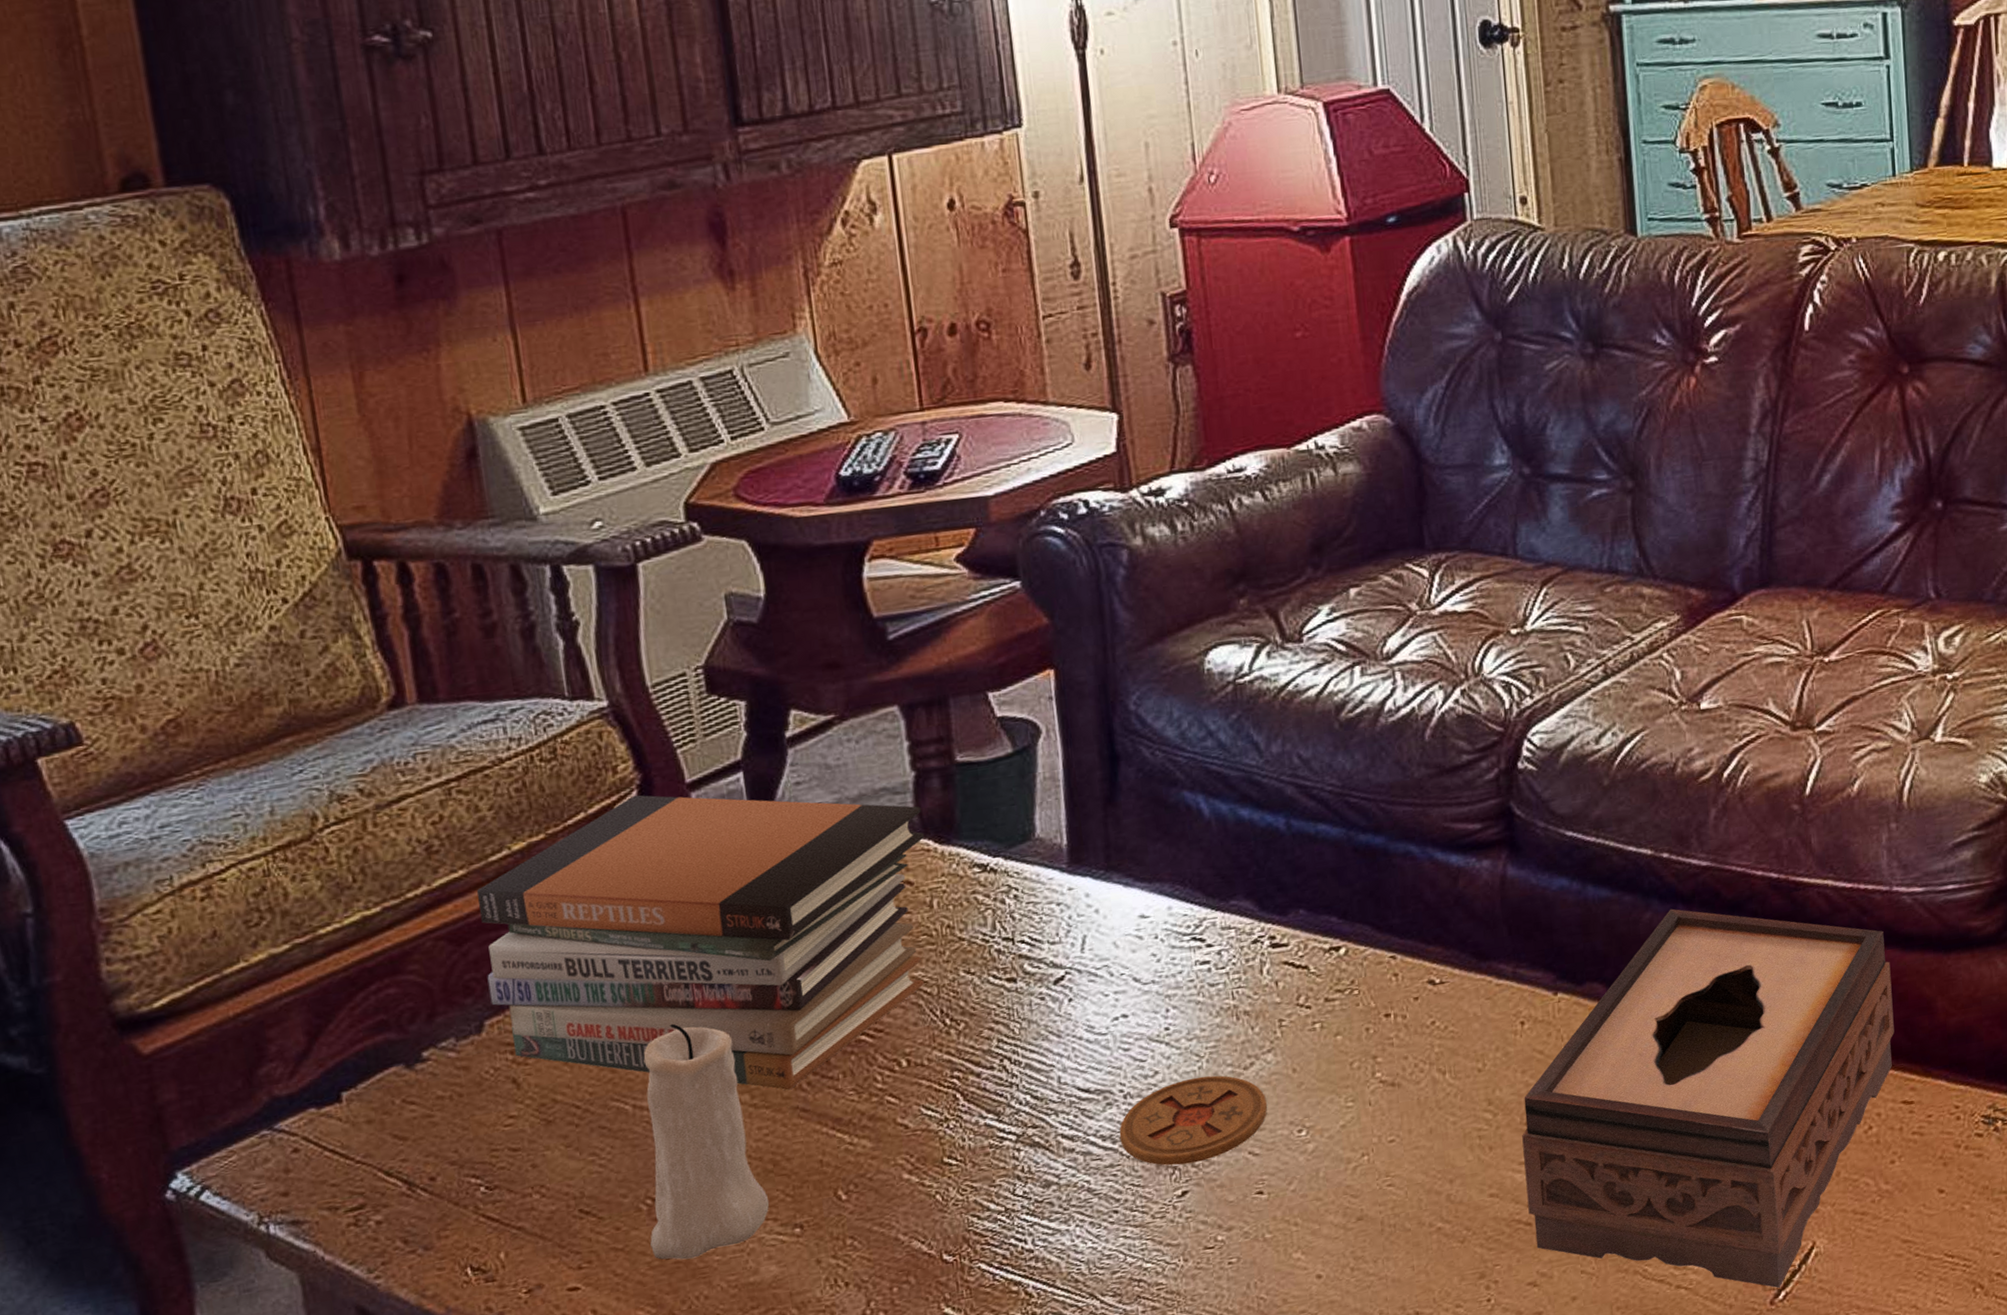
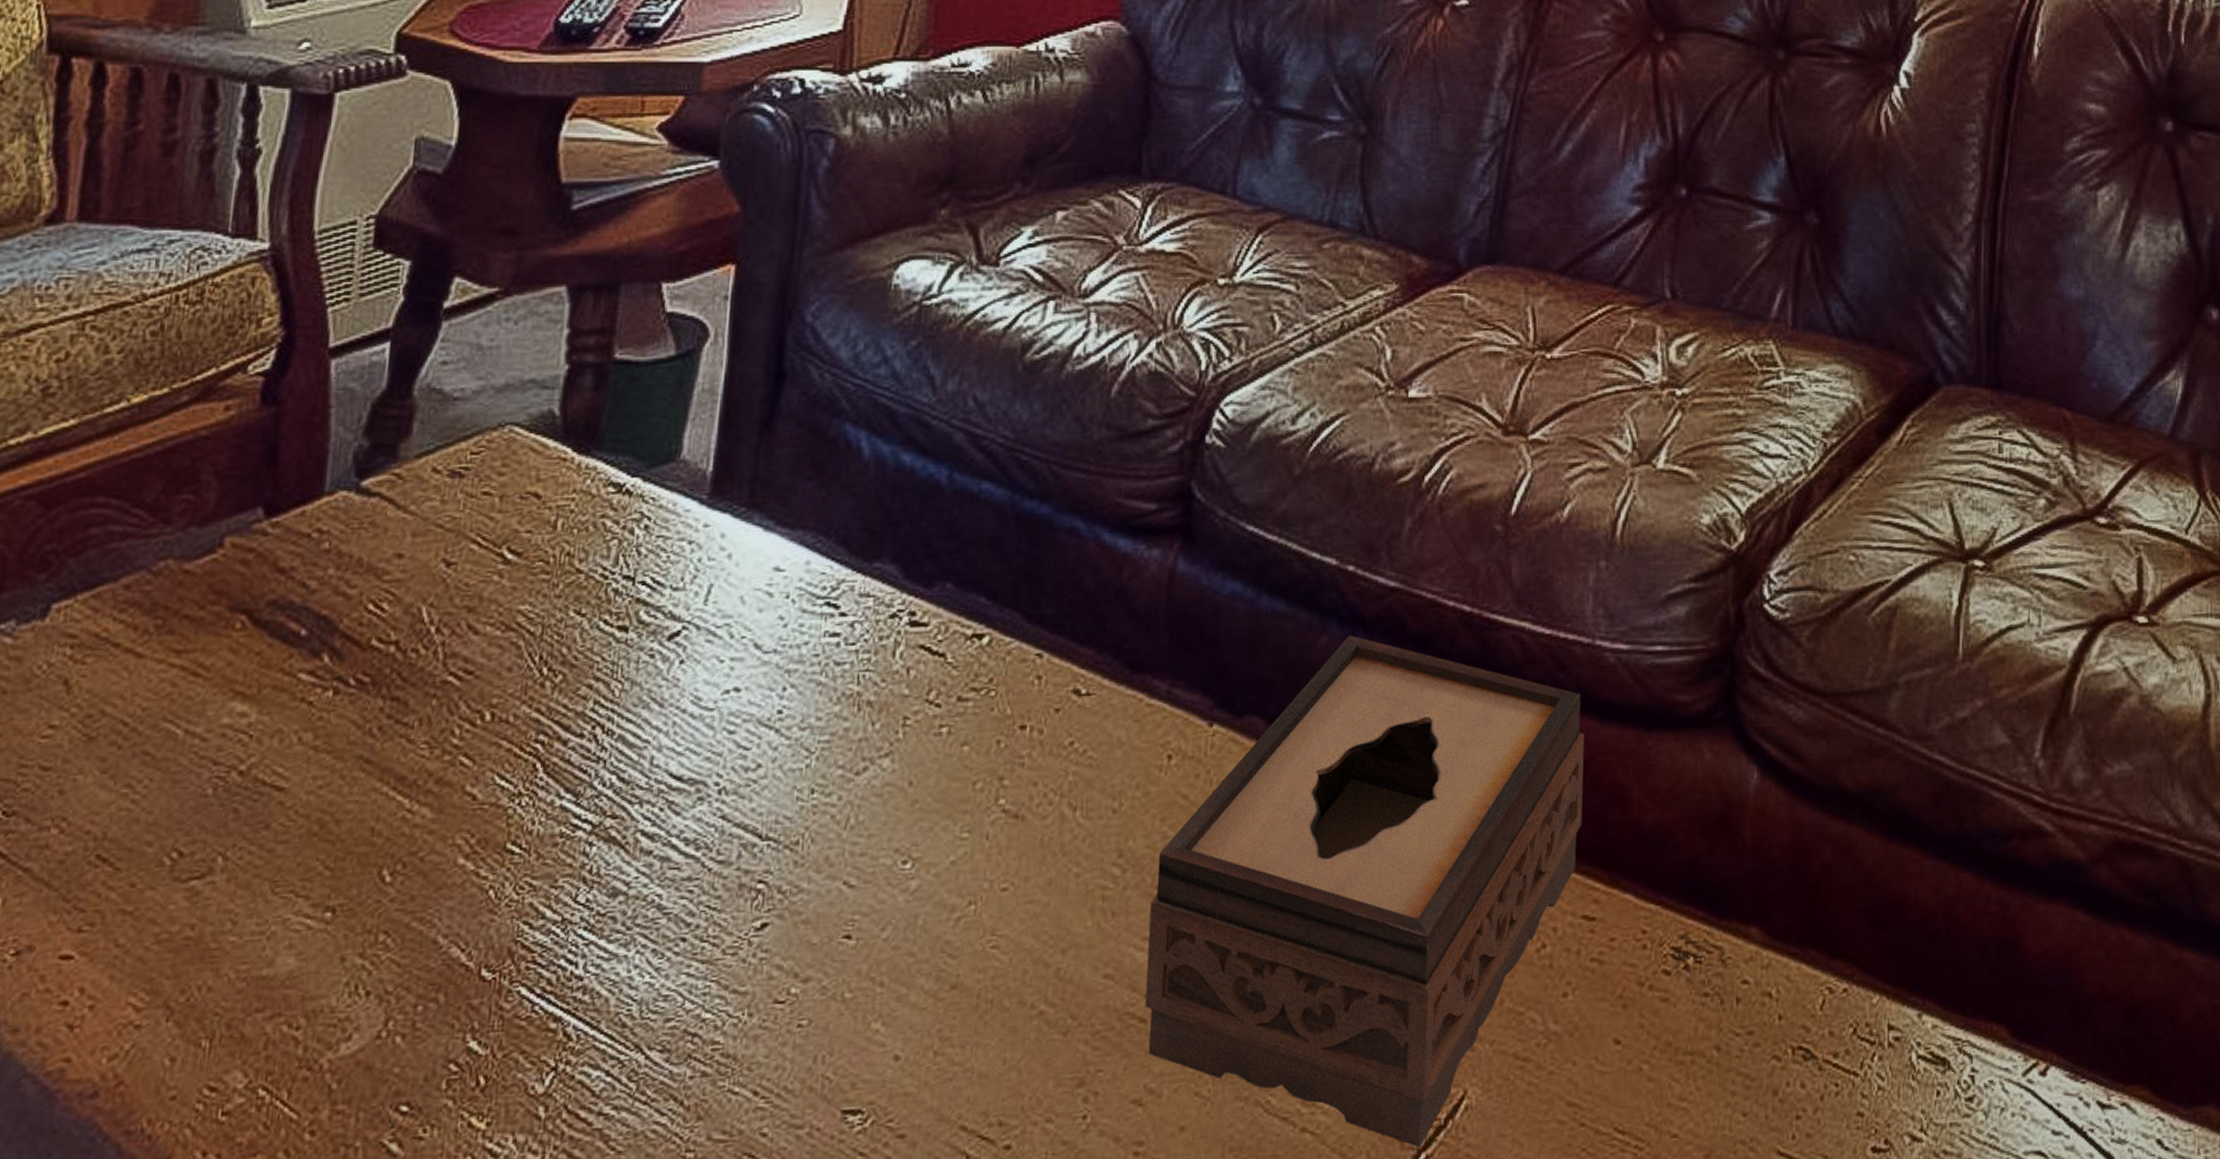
book stack: present [476,795,924,1090] -> none [64,355,567,734]
candle: present [643,1023,770,1260] -> none [163,634,310,936]
coaster: present [1119,1075,1267,1166] -> none [704,777,874,889]

